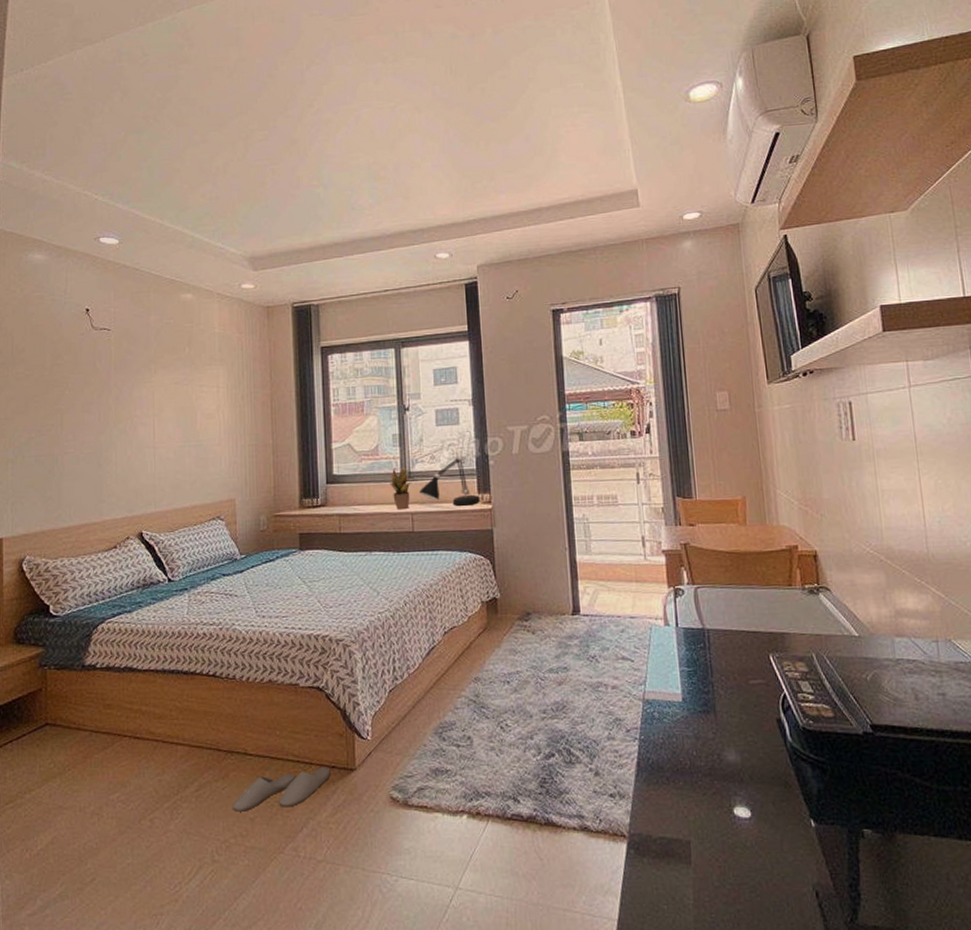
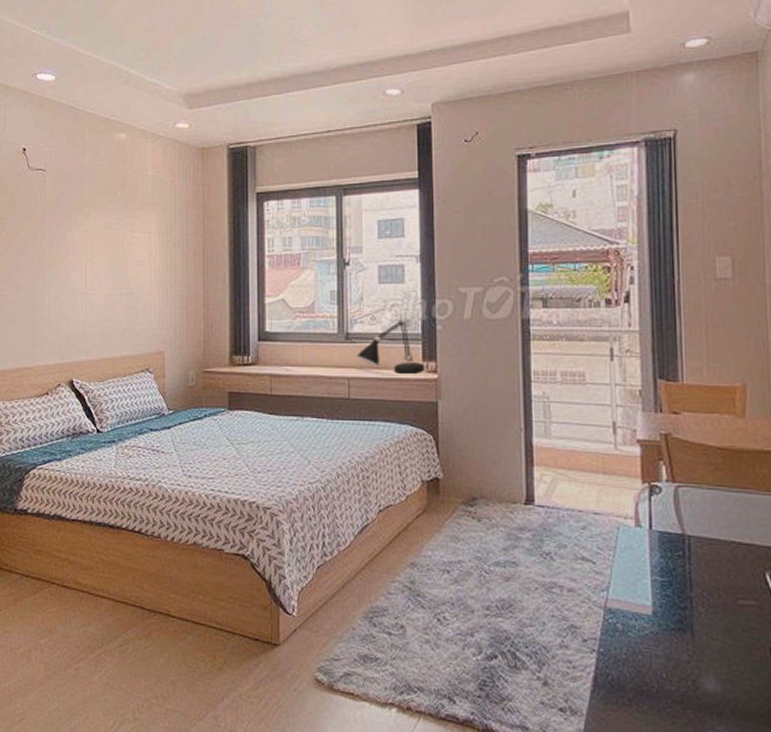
slippers: present [232,767,331,812] -> none [154,638,254,675]
potted plant: present [390,467,412,510] -> none [325,327,350,374]

